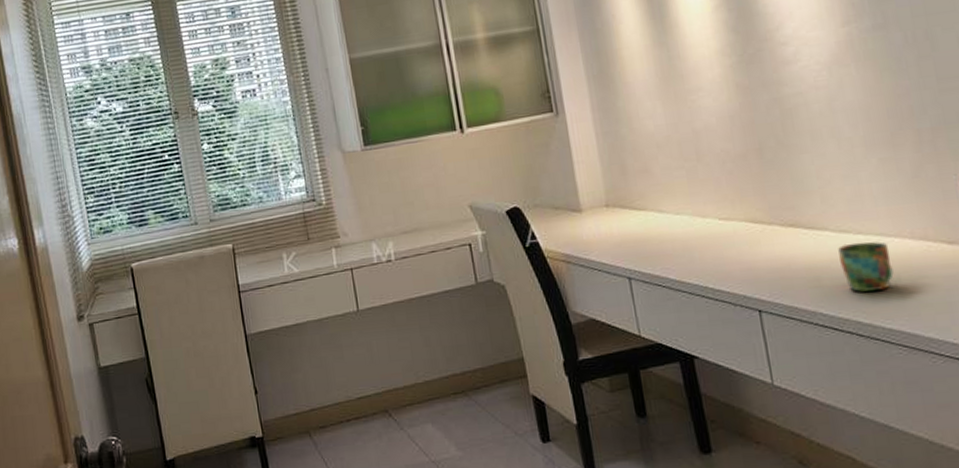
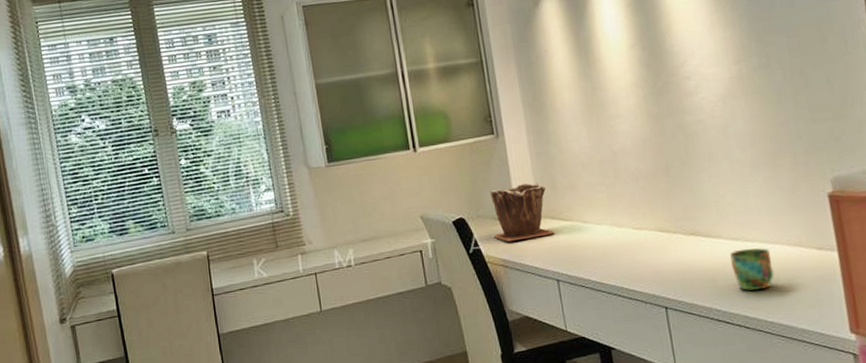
plant pot: none [549,166,625,235] -> present [490,182,554,242]

